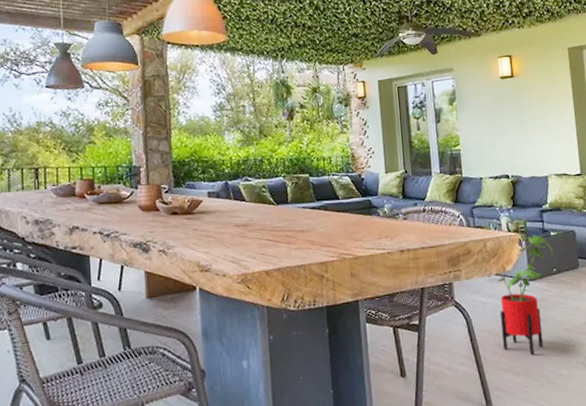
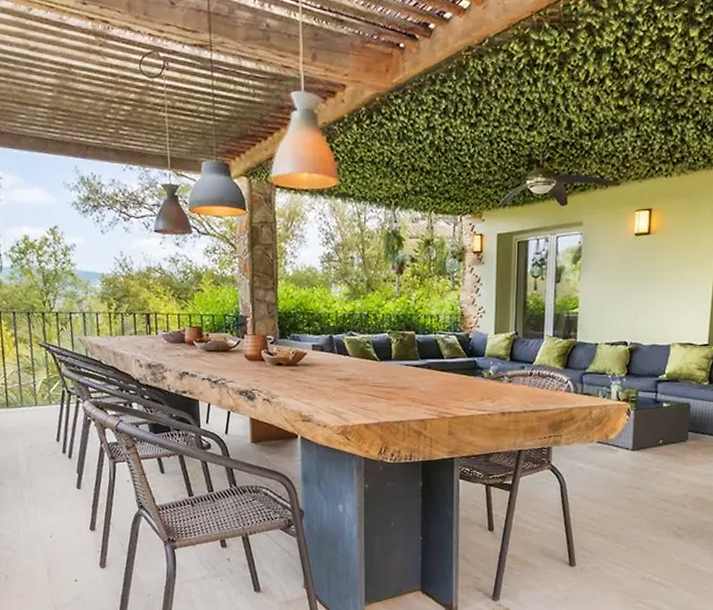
house plant: present [487,234,554,355] -> none [588,404,663,520]

